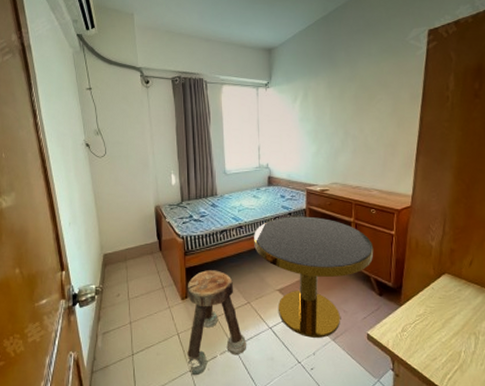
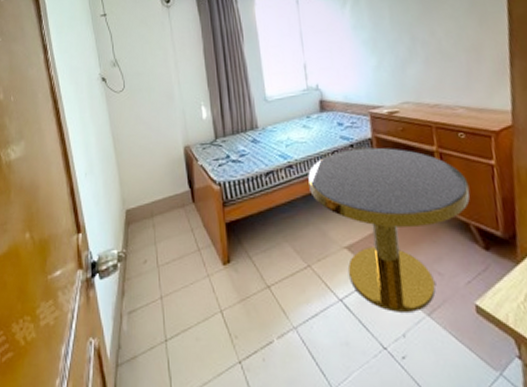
stool: present [187,270,246,376] -> none [228,224,311,369]

